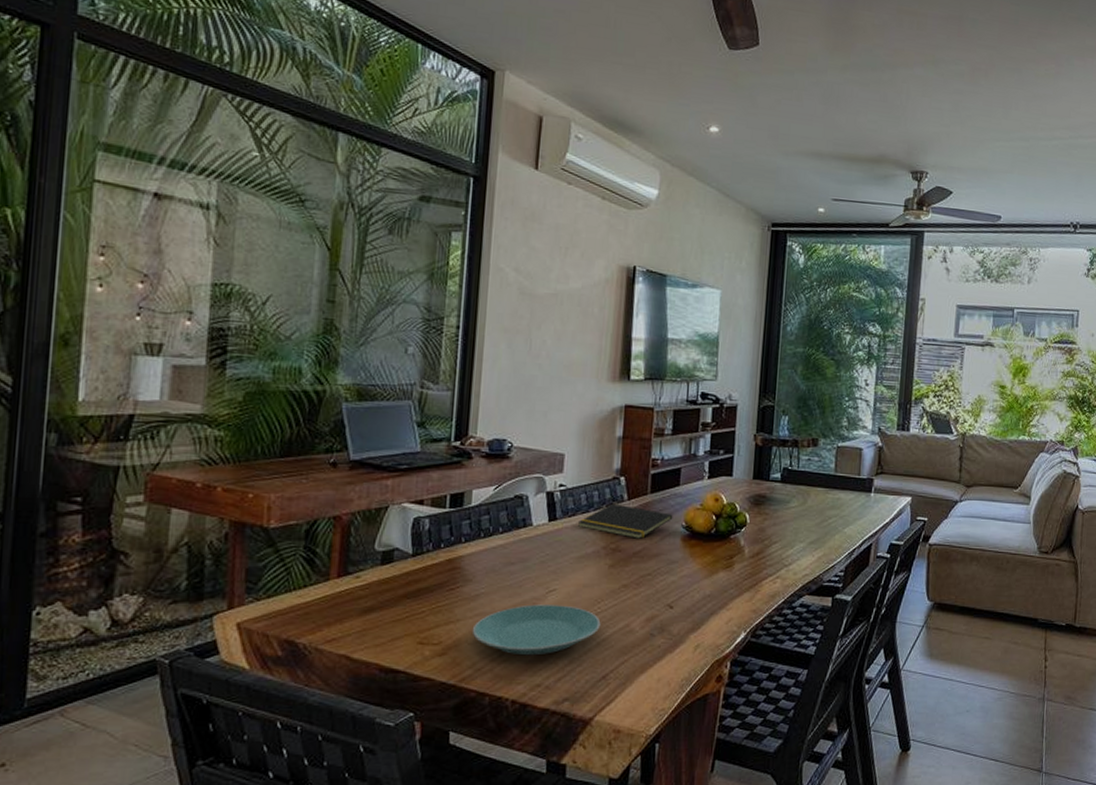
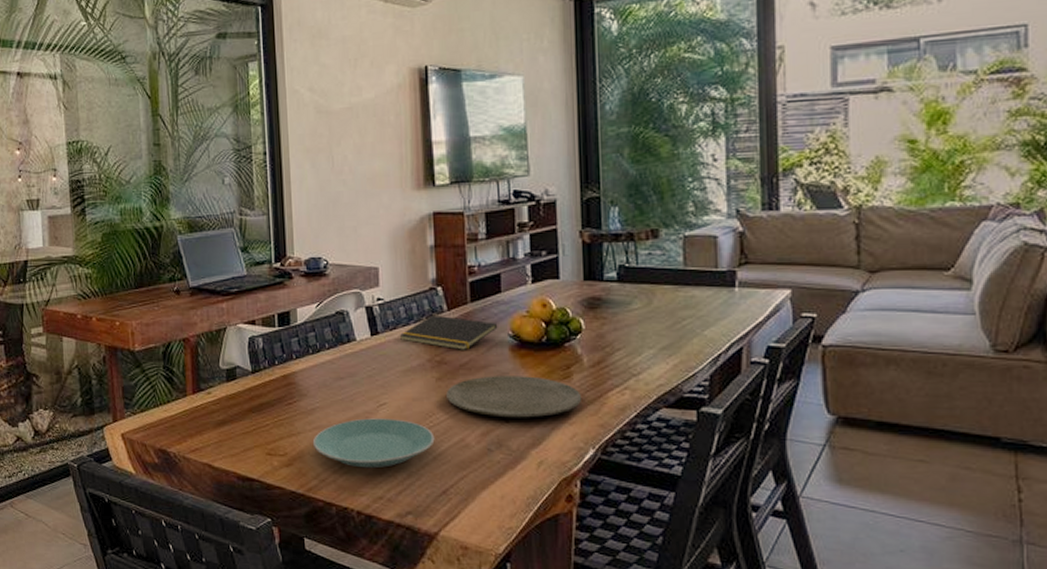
plate: none [617,564,739,604] -> present [446,376,581,418]

